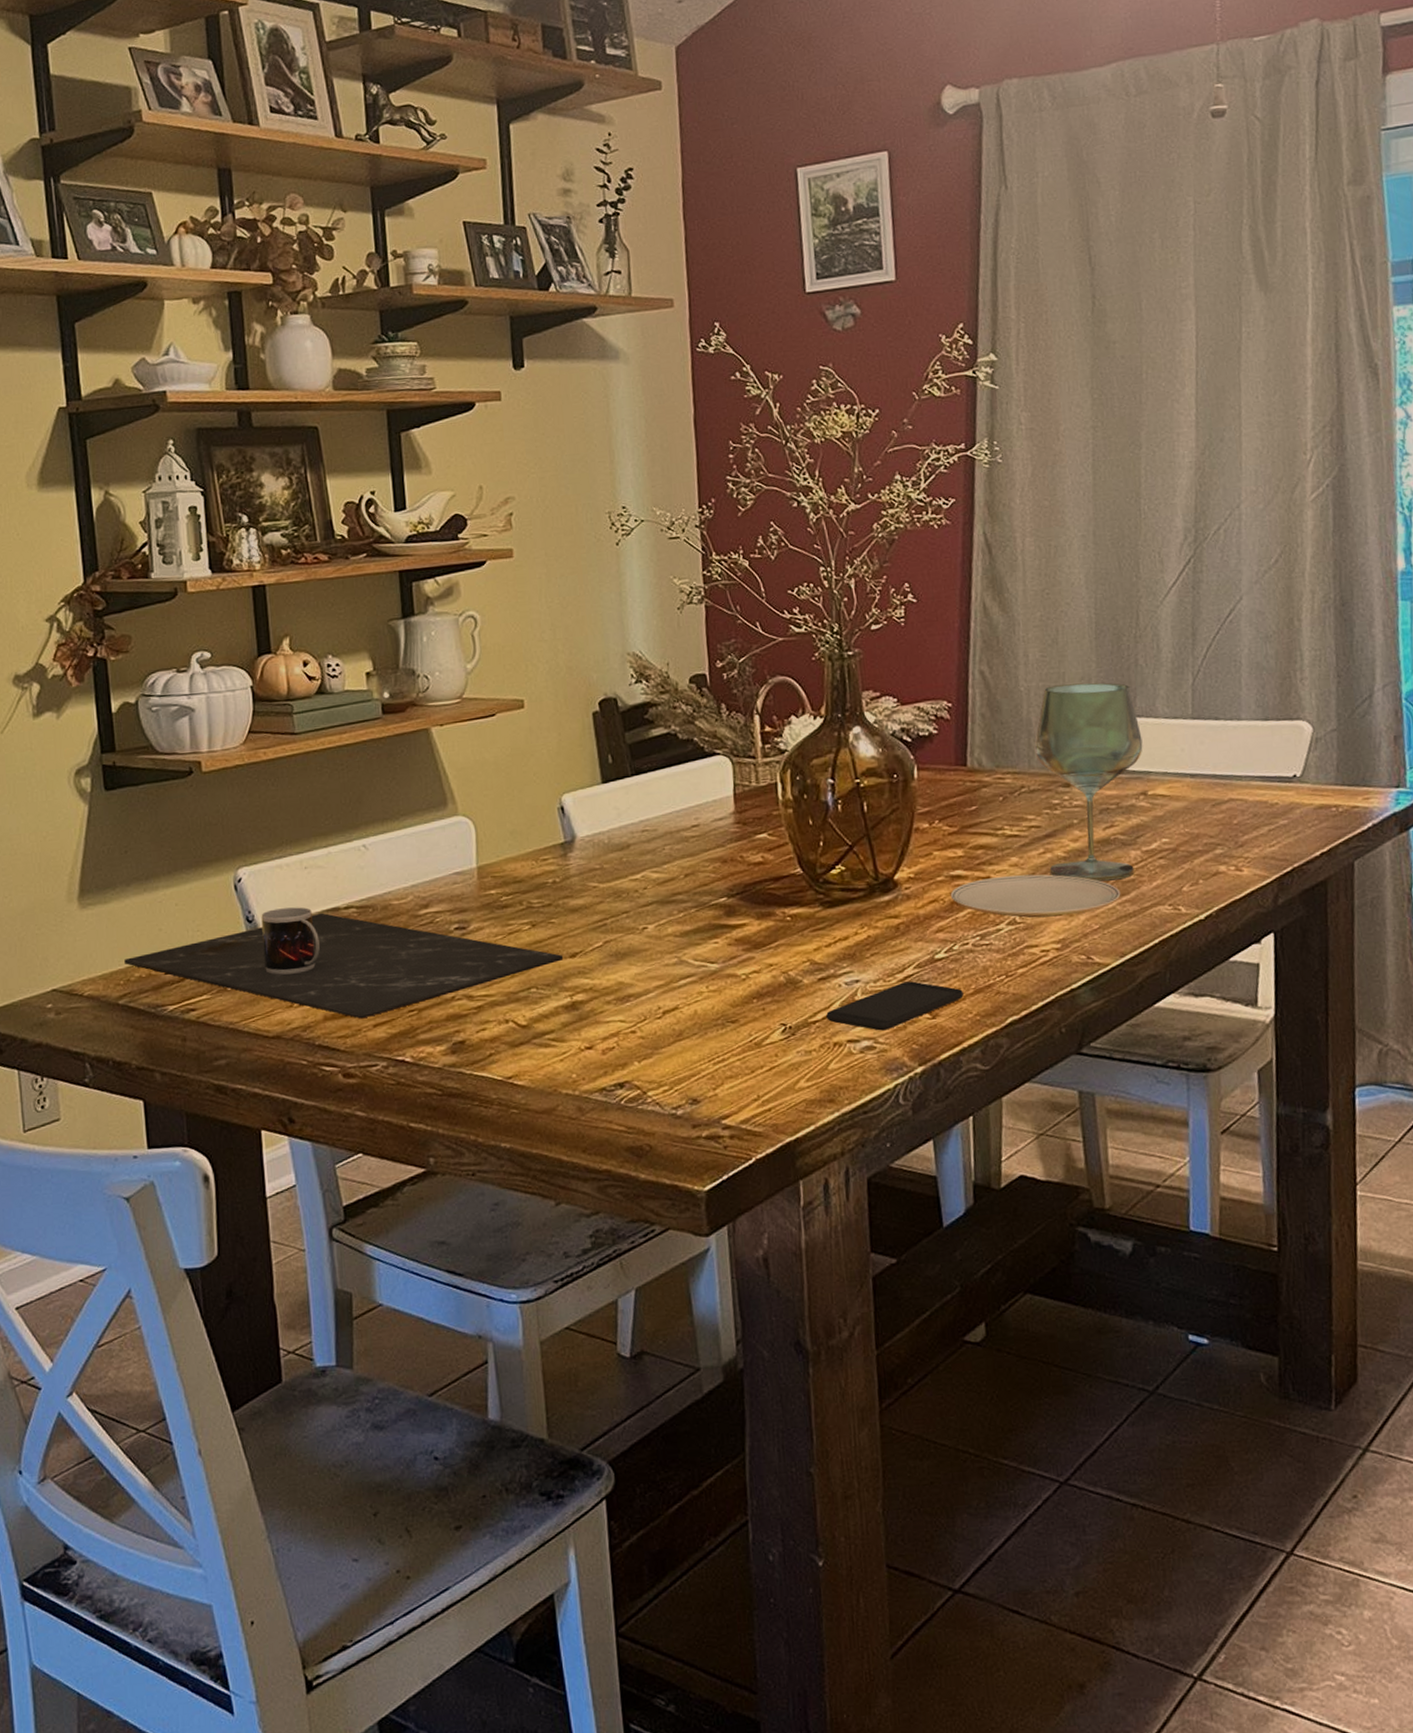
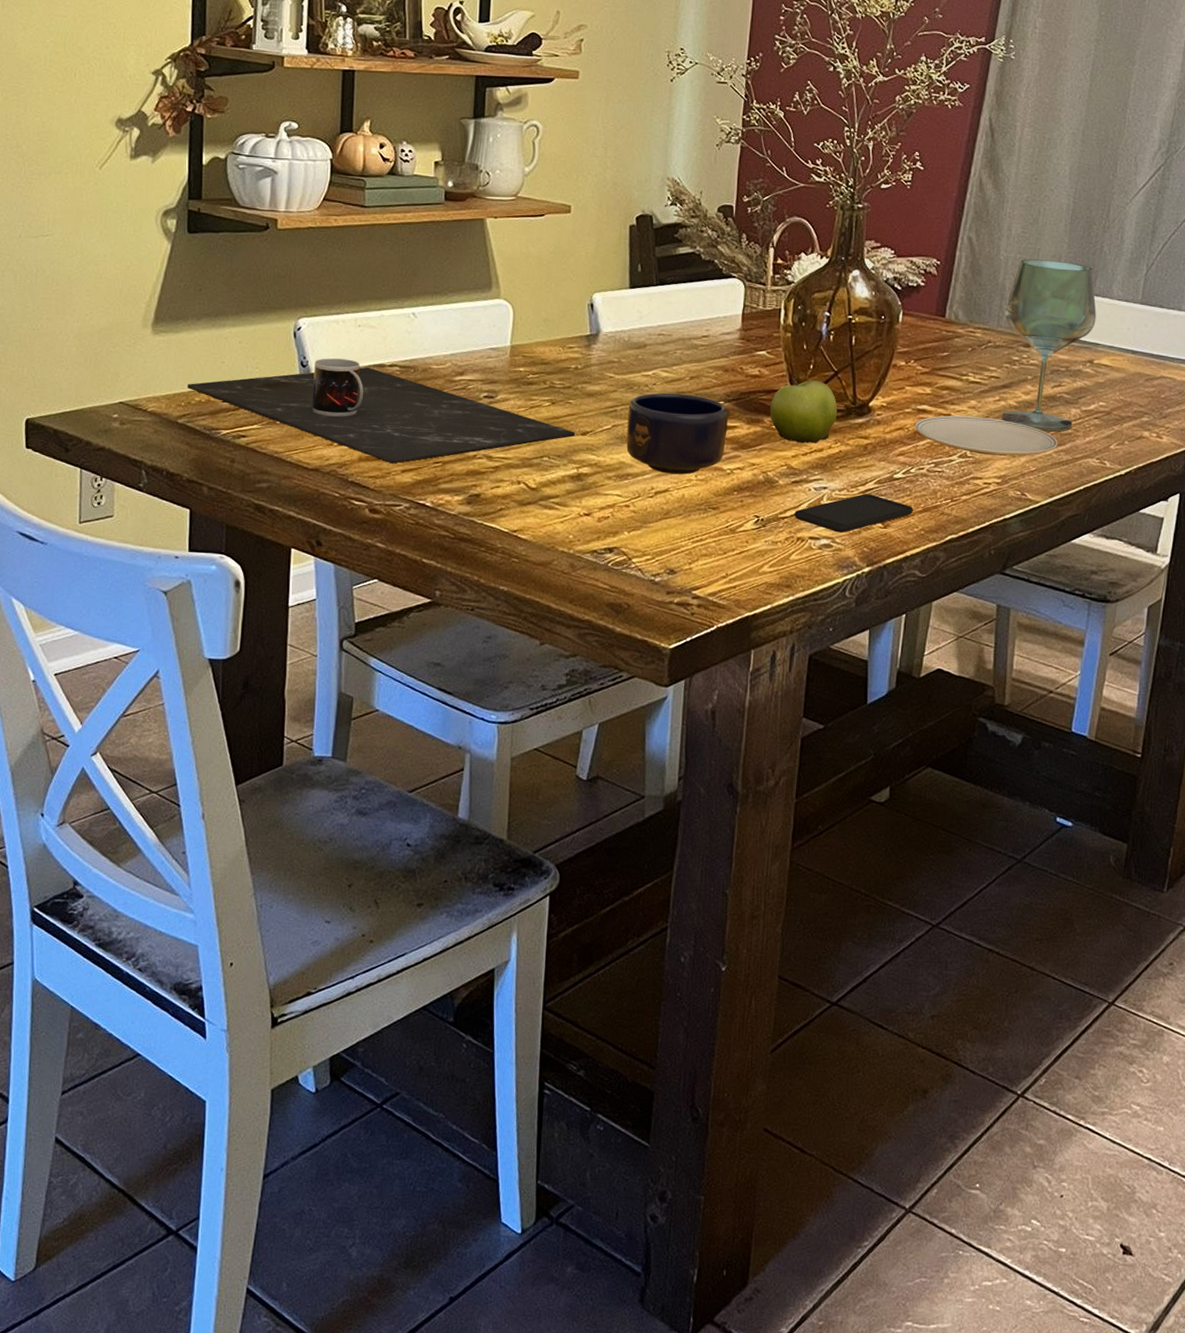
mug: none [619,894,736,989] -> present [626,392,728,475]
fruit: none [780,858,860,934] -> present [769,377,838,444]

